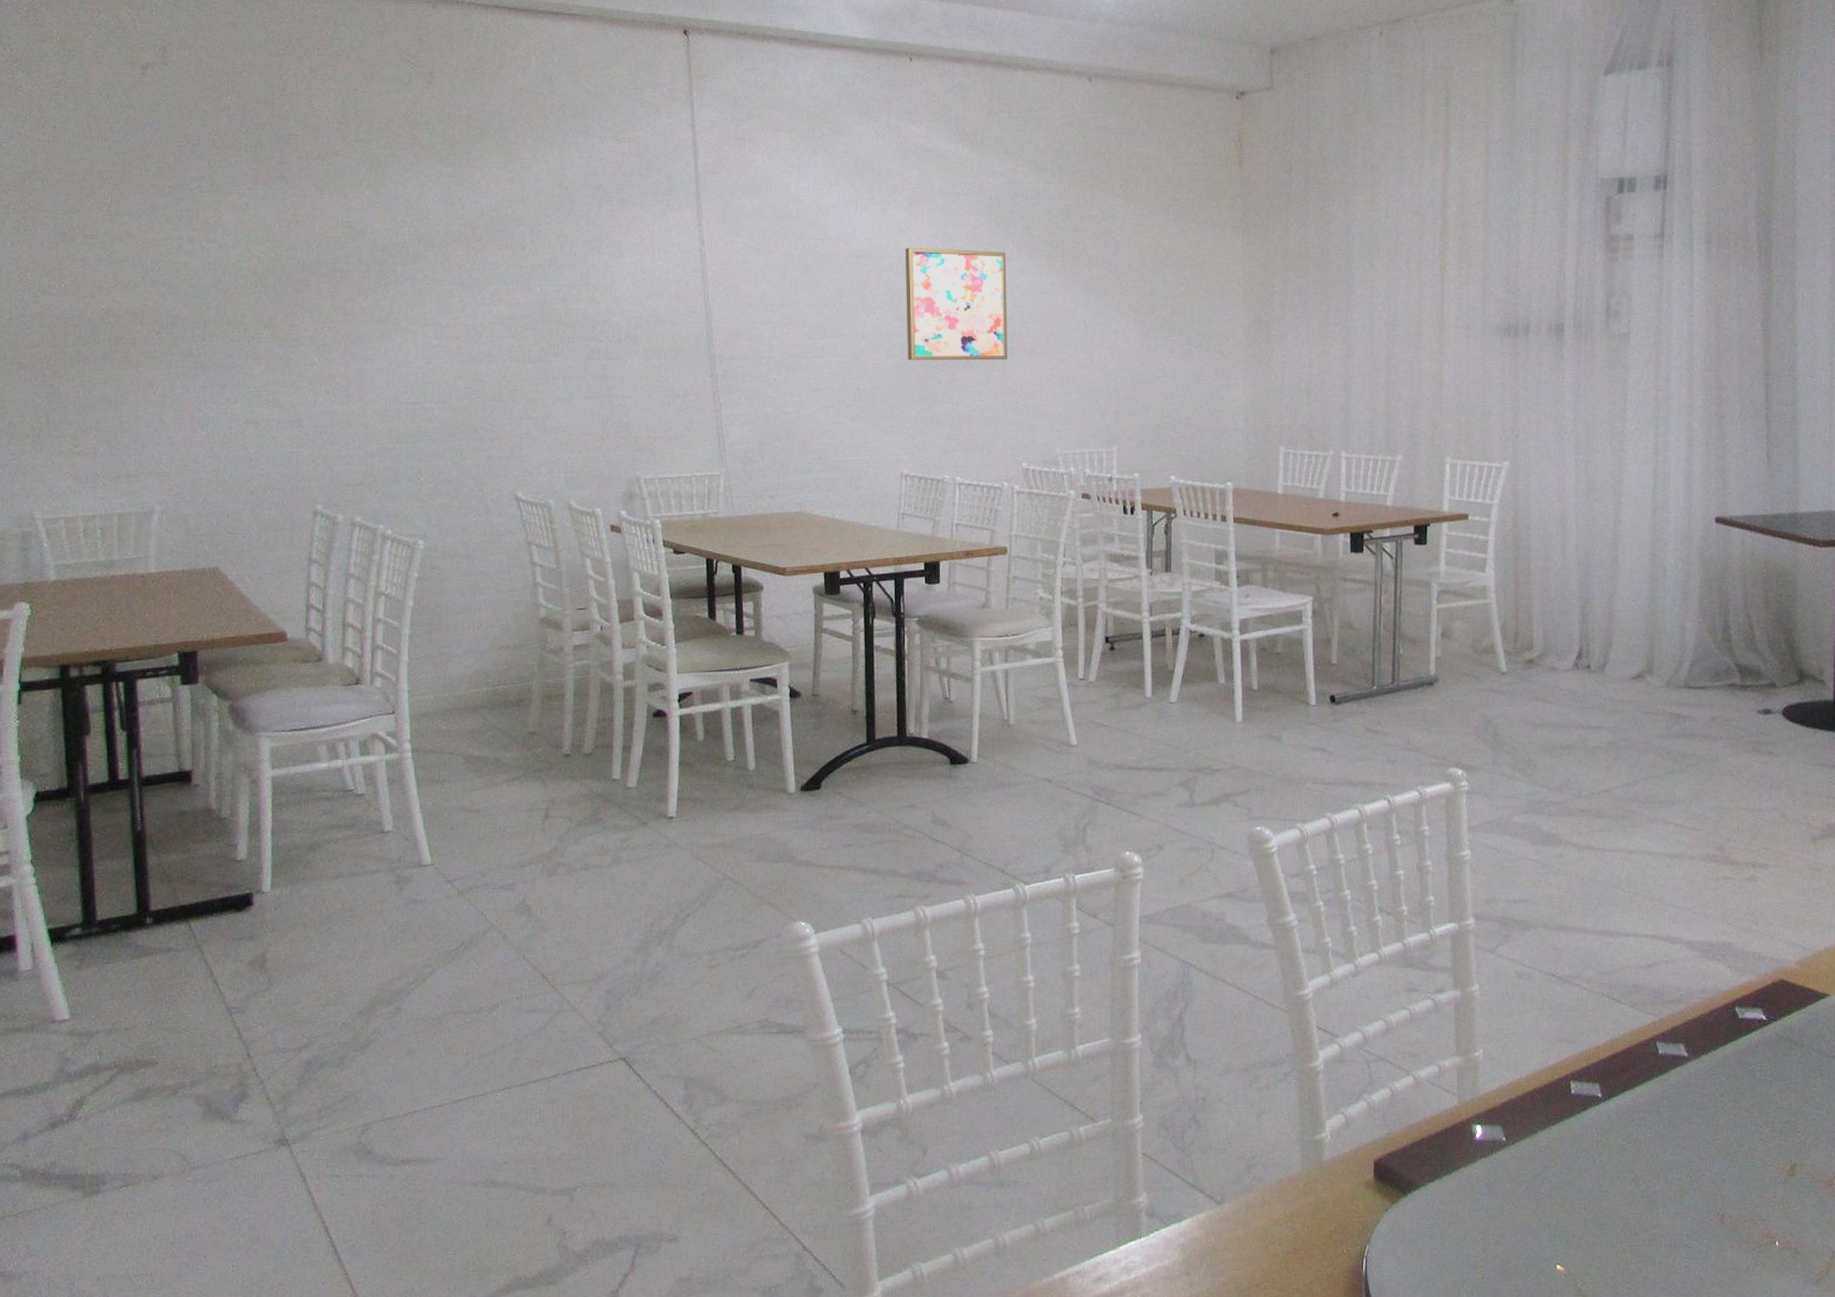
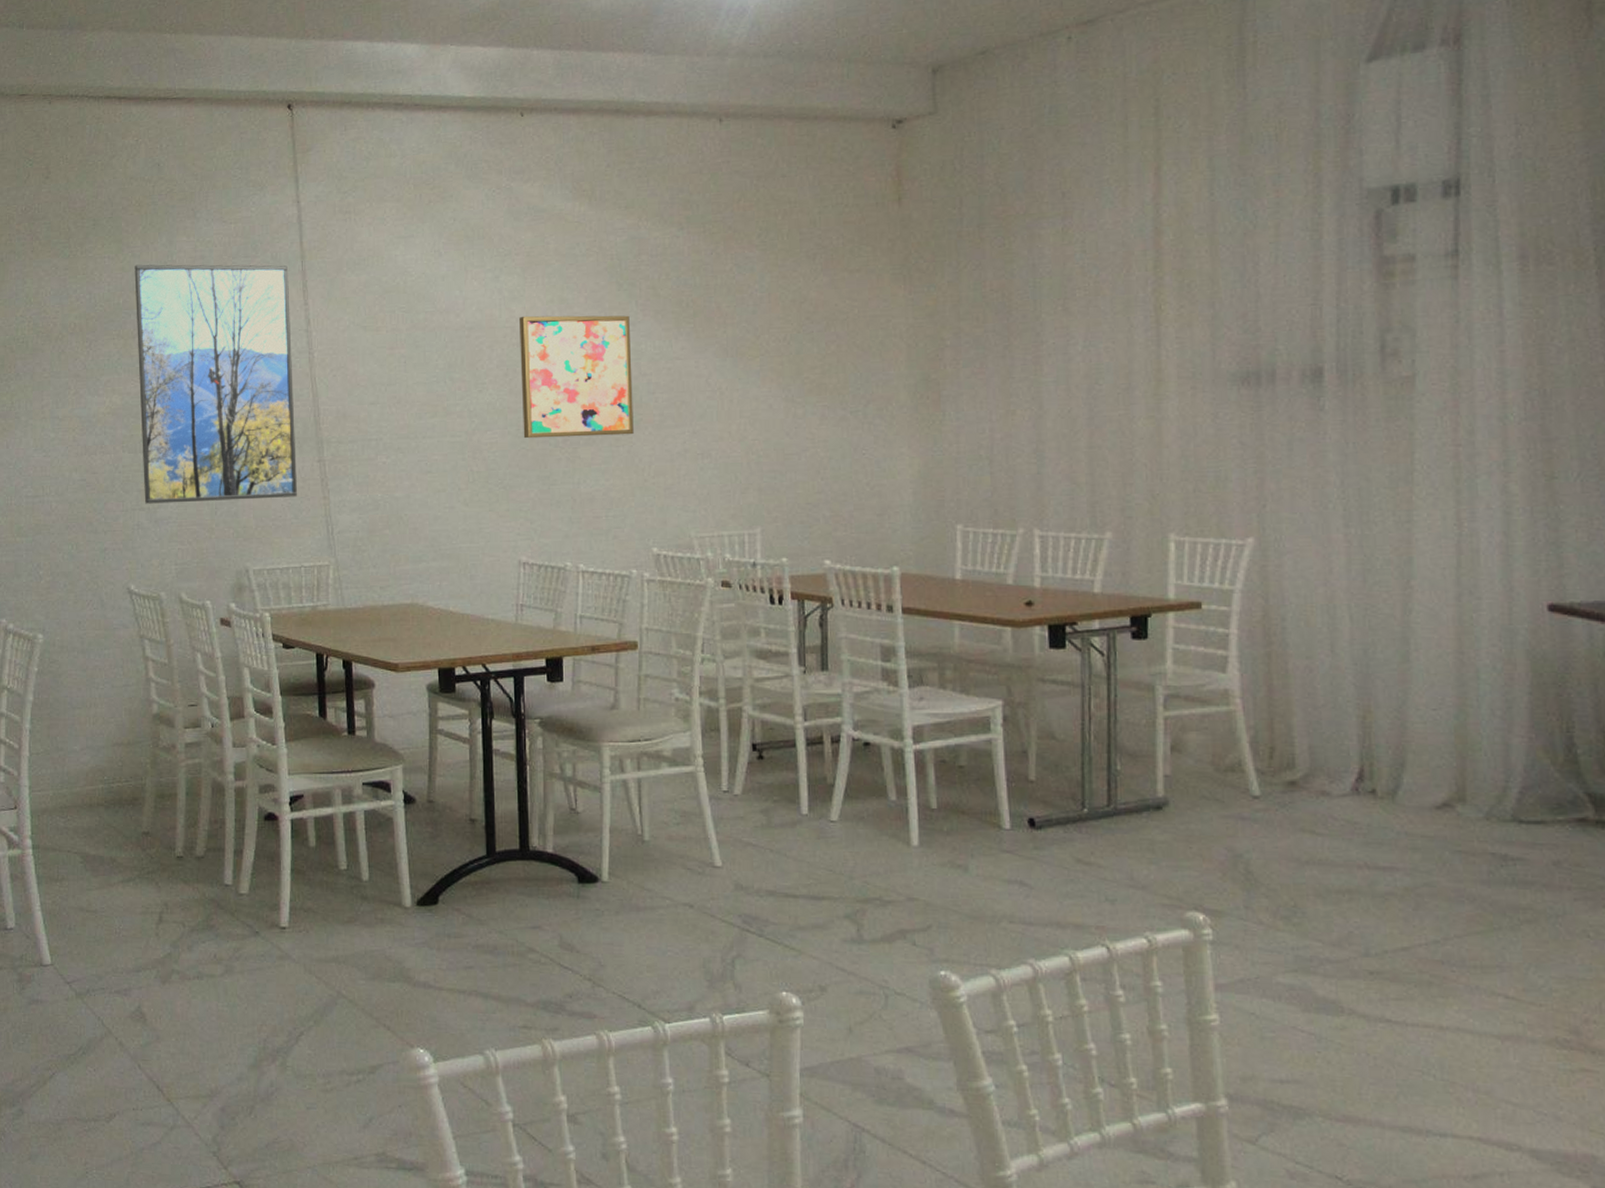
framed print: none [524,176,689,413] -> present [134,264,297,504]

